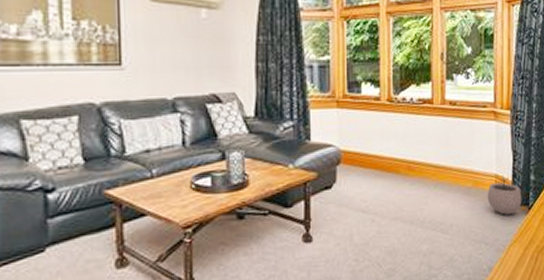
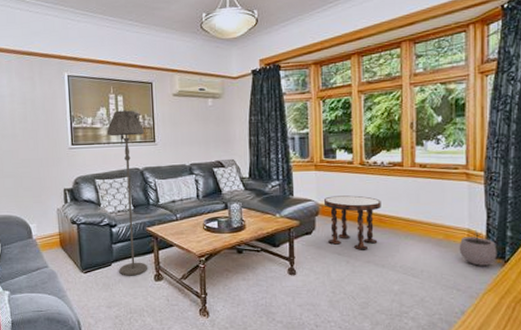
floor lamp: none [42,16,106,265] -> present [106,110,147,276]
side table: none [346,138,410,205] -> present [323,195,381,250]

